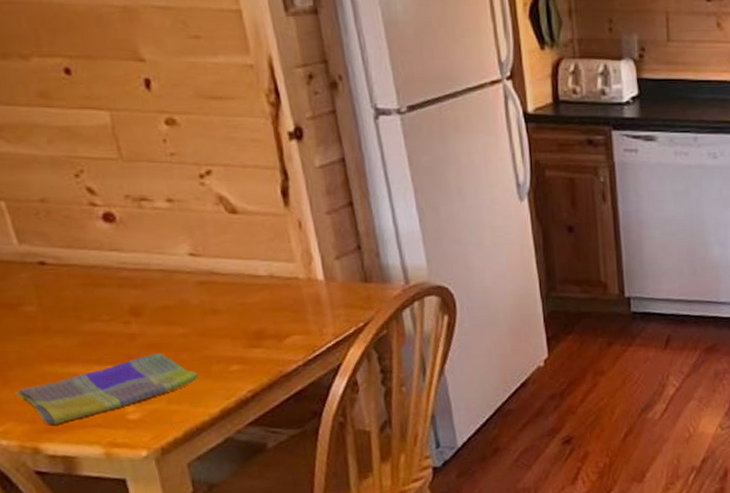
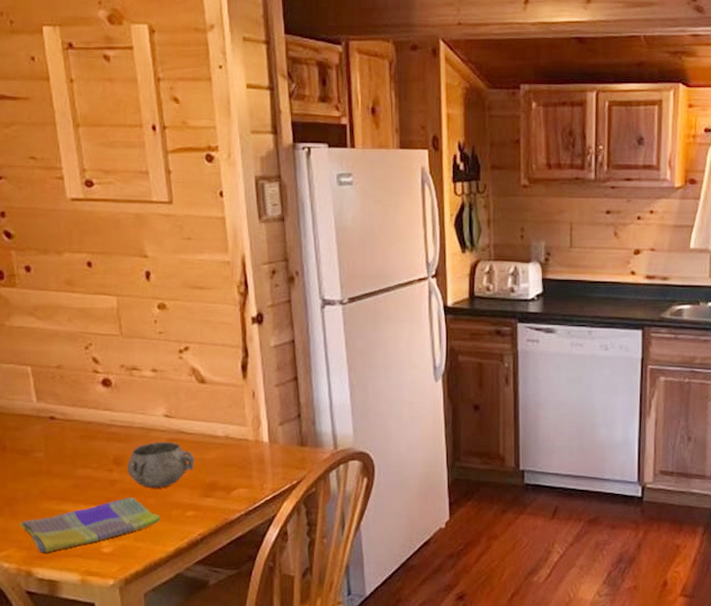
decorative bowl: none [148,285,234,341] -> present [127,441,195,489]

